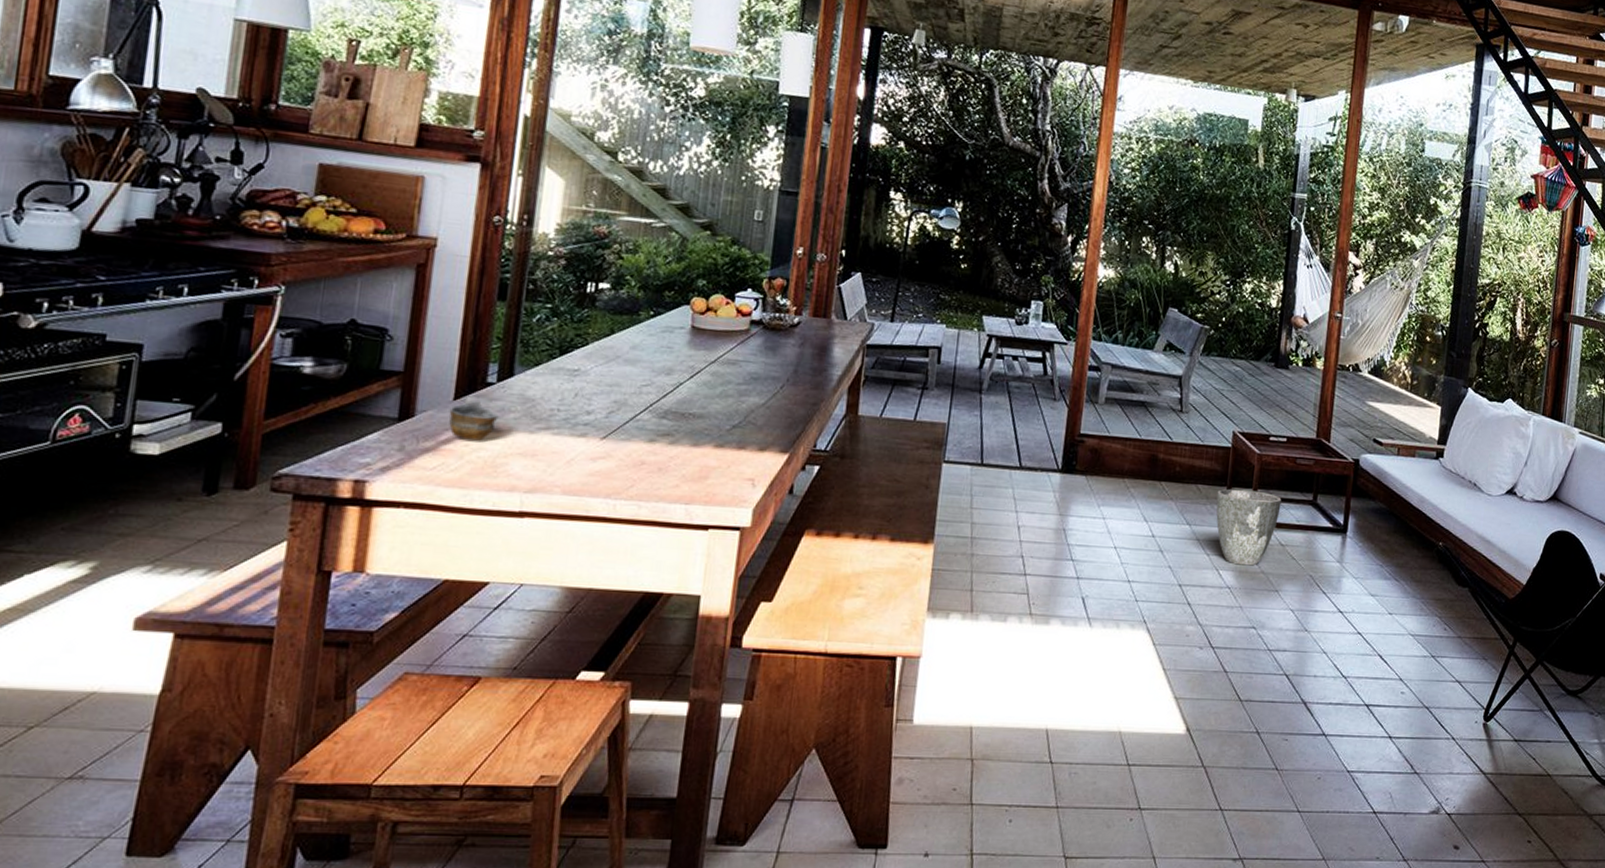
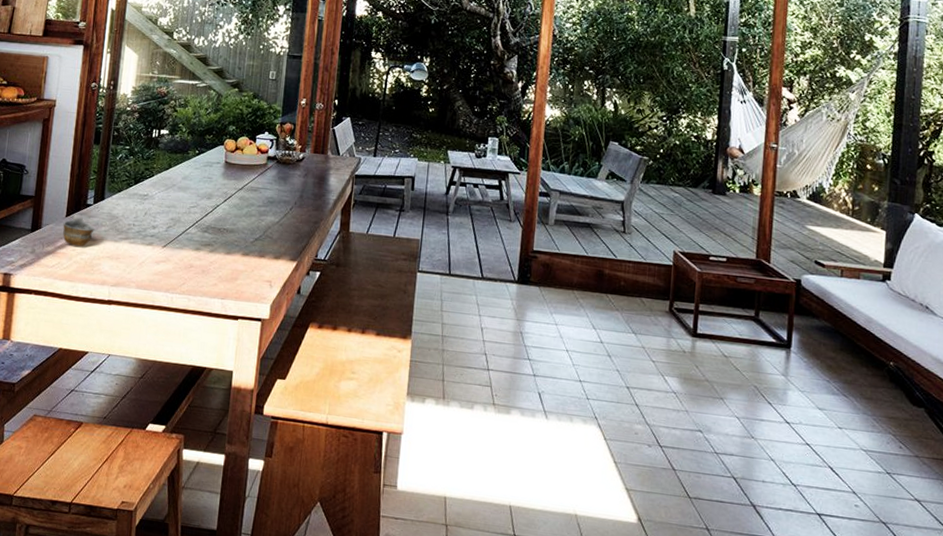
planter pot: present [1216,488,1282,566] -> none [659,302,723,374]

